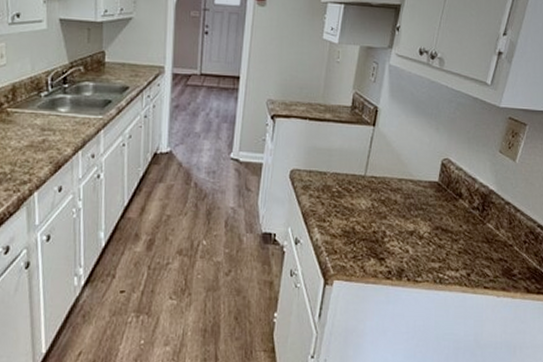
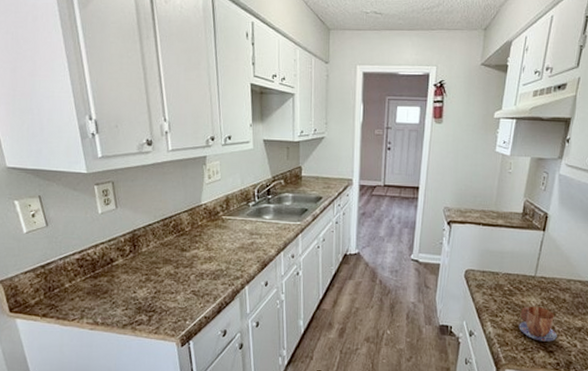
mug: none [348,208,388,248] -> present [519,306,557,342]

